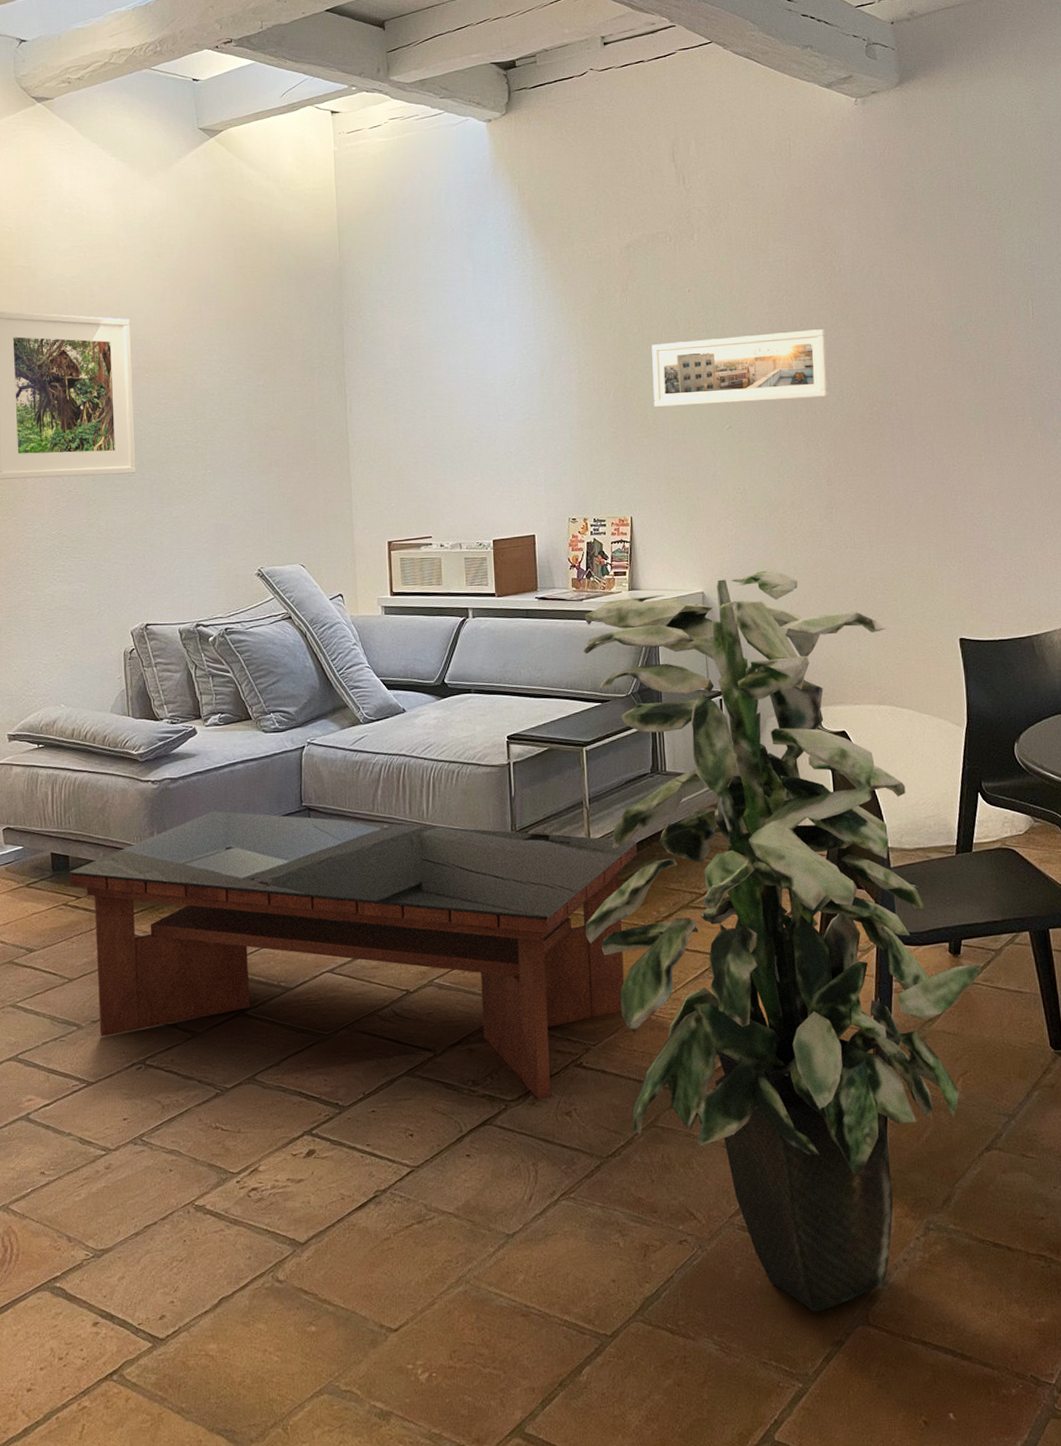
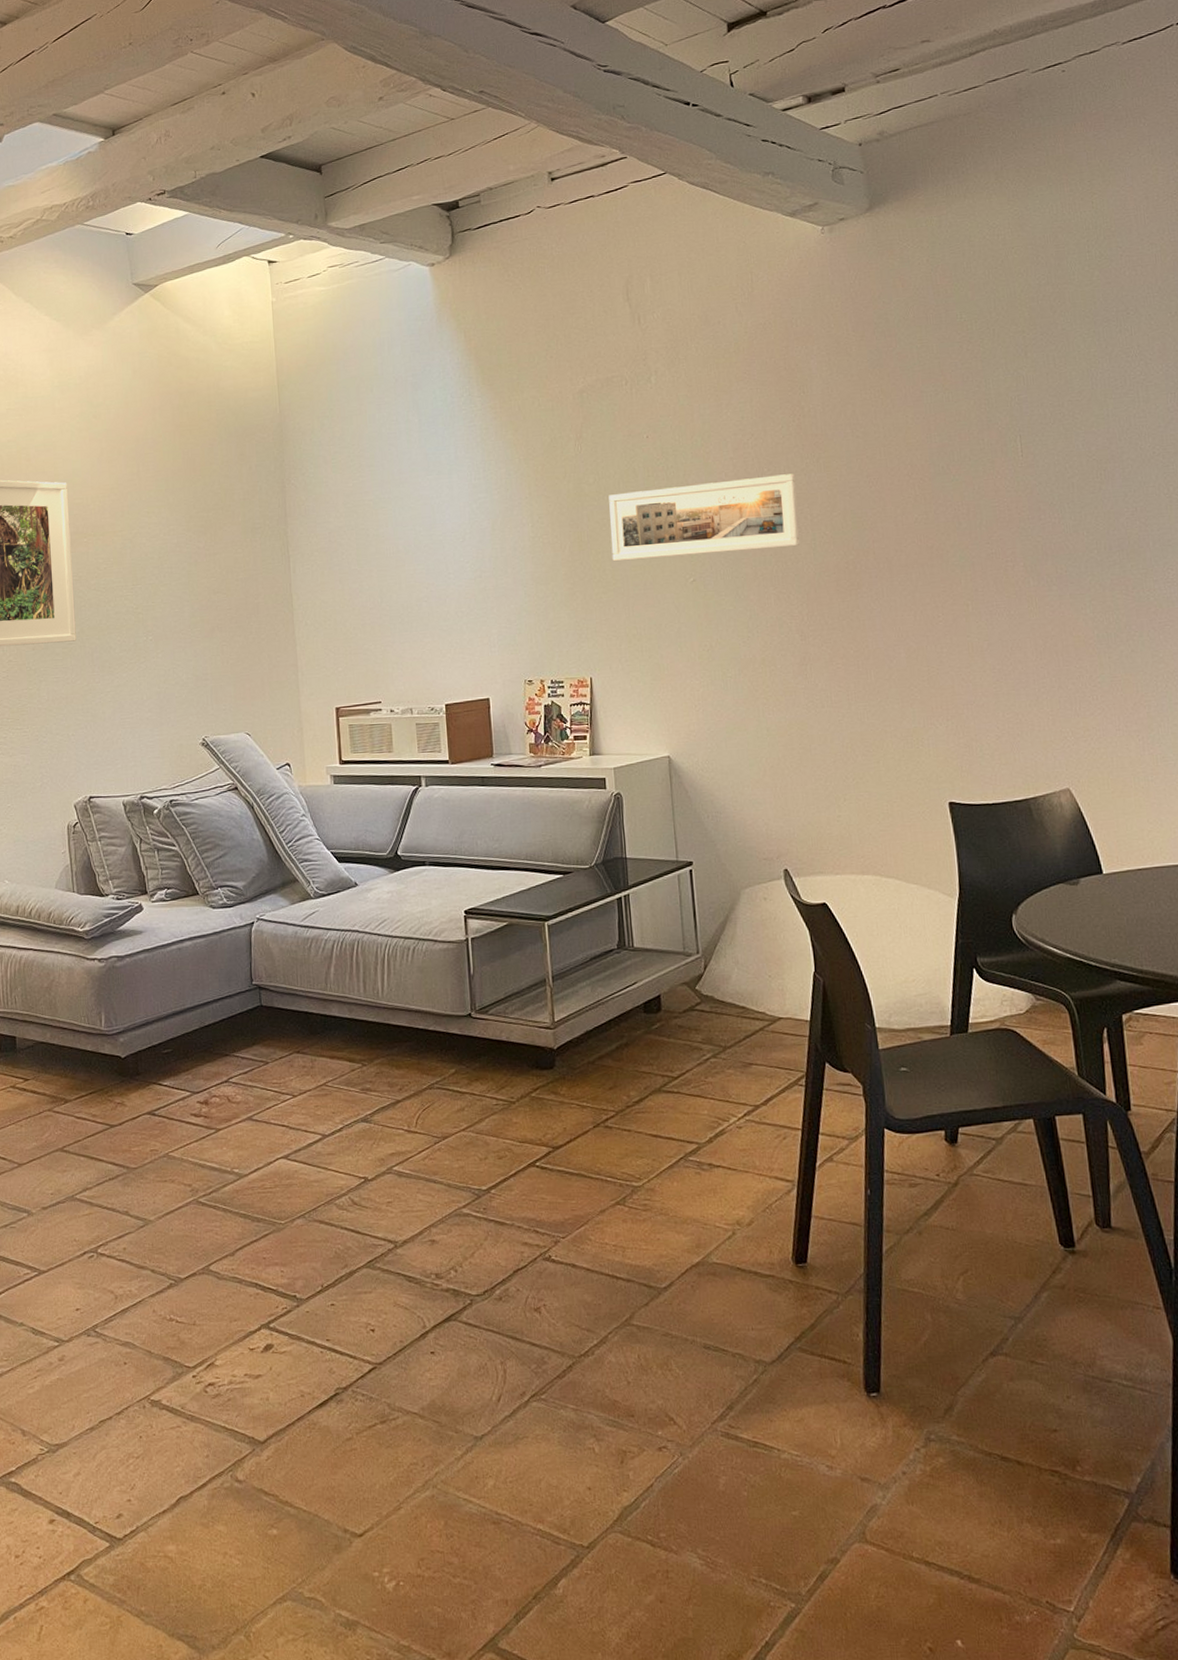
coffee table: present [70,811,637,1100] -> none [17,990,604,1295]
indoor plant: present [583,570,981,1312] -> none [543,731,981,1527]

